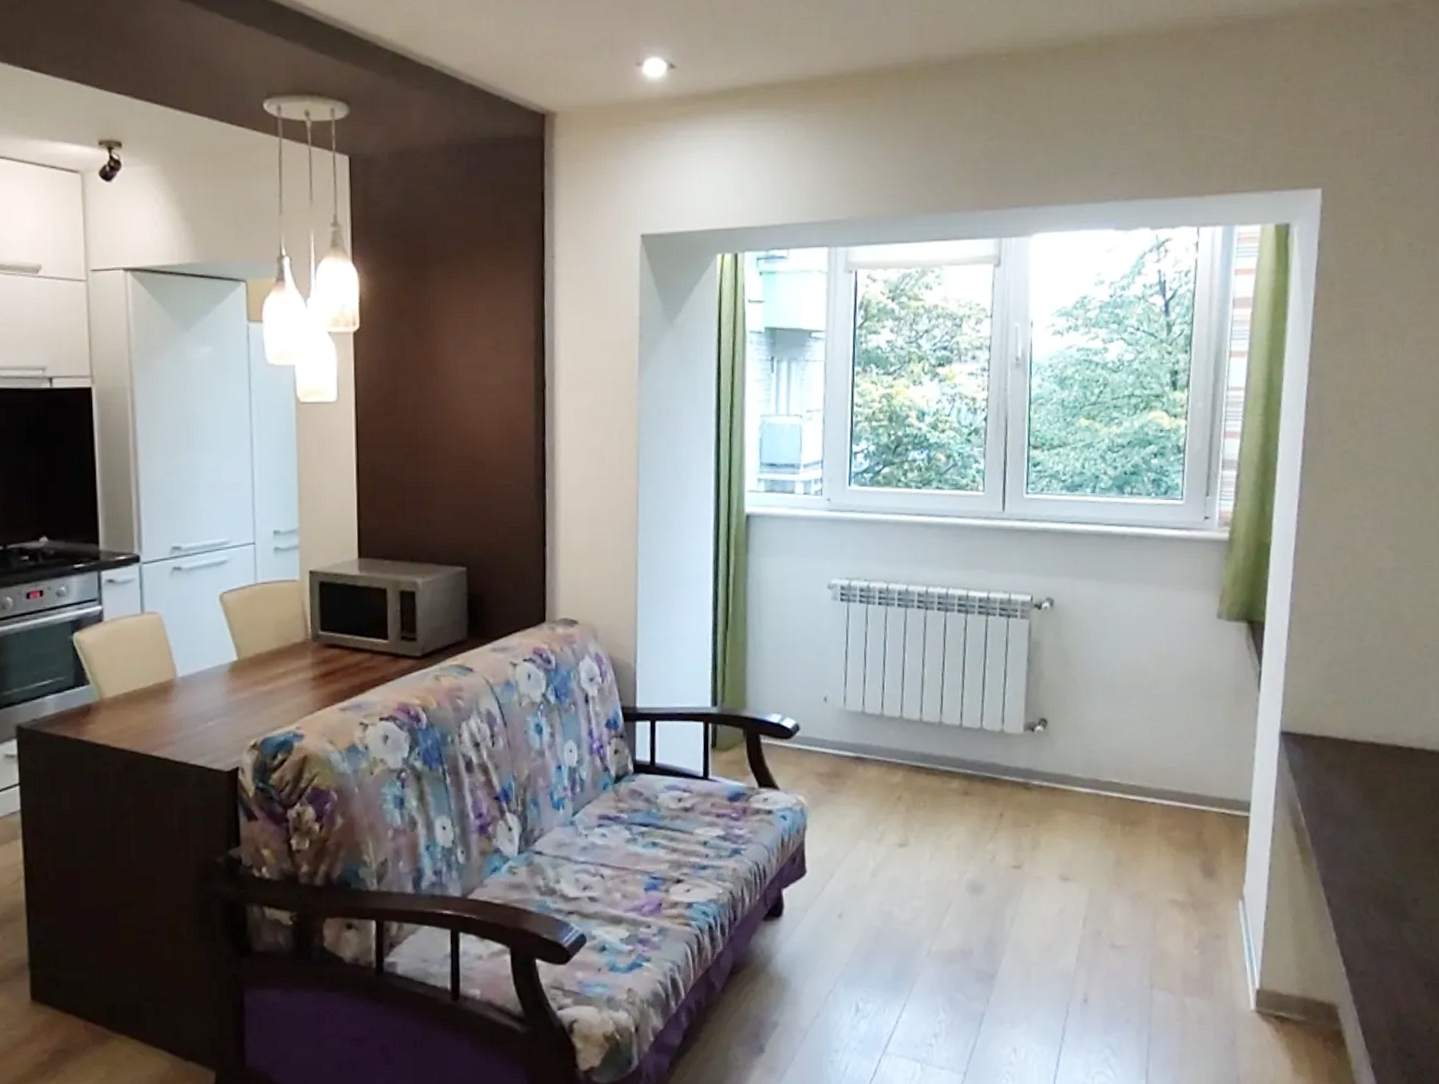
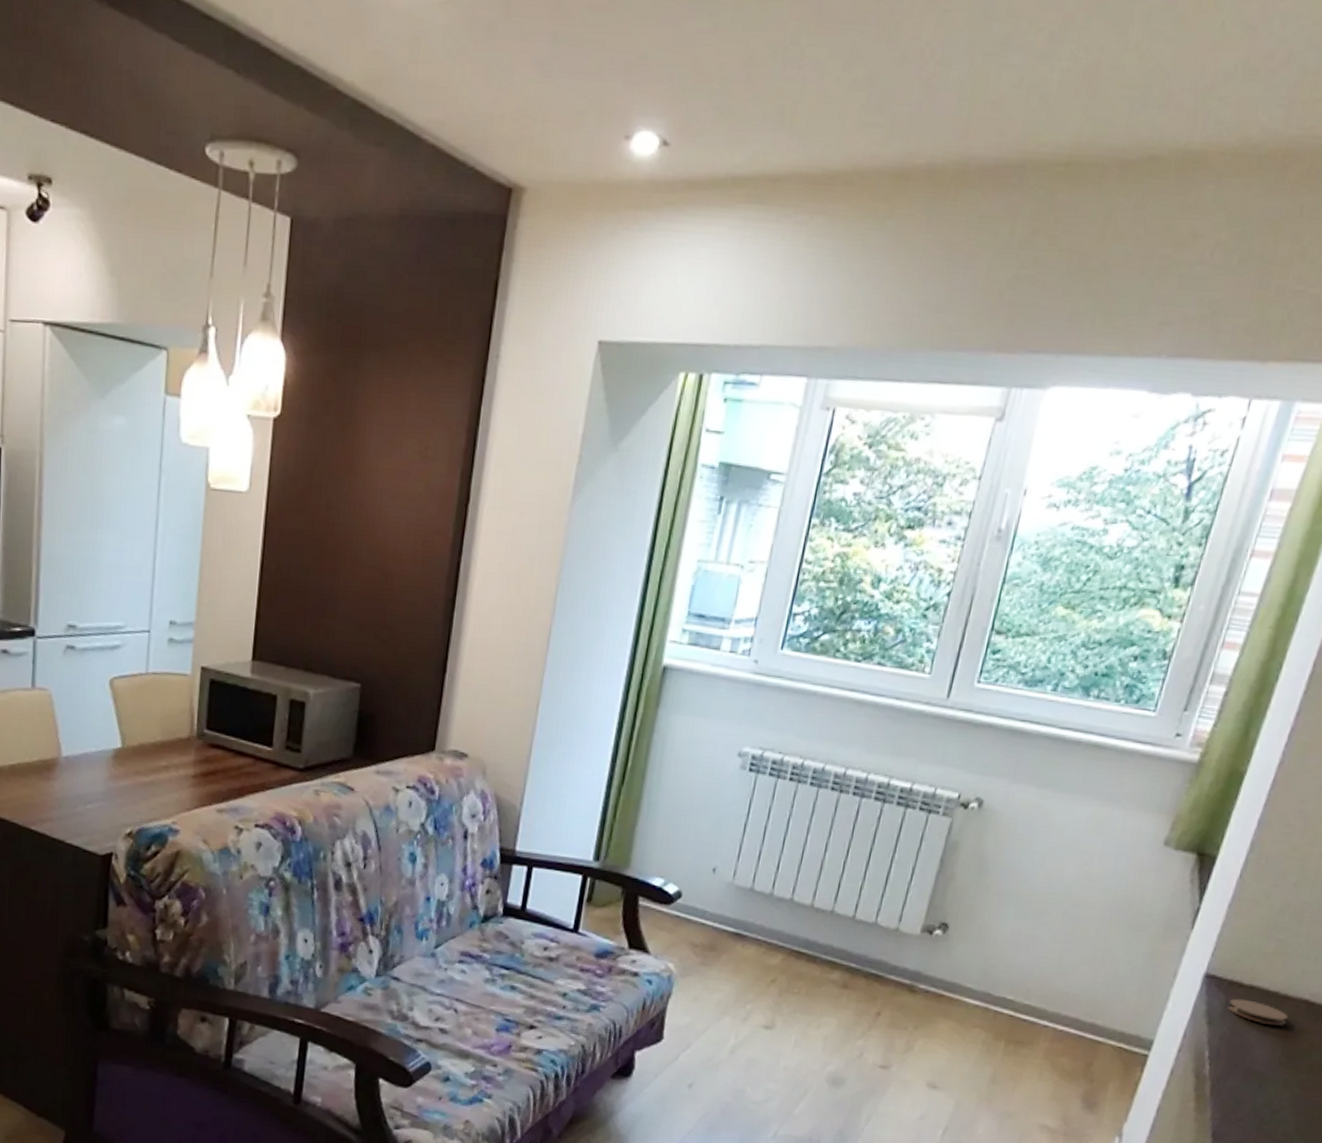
coaster: none [1307,750,1360,770] -> present [1227,998,1288,1026]

